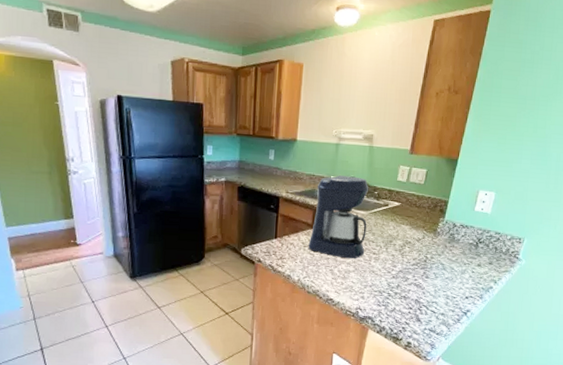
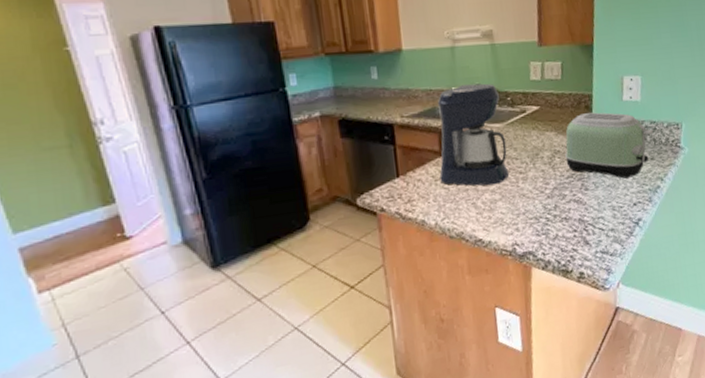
toaster: none [414,215,496,275] -> present [565,112,653,179]

